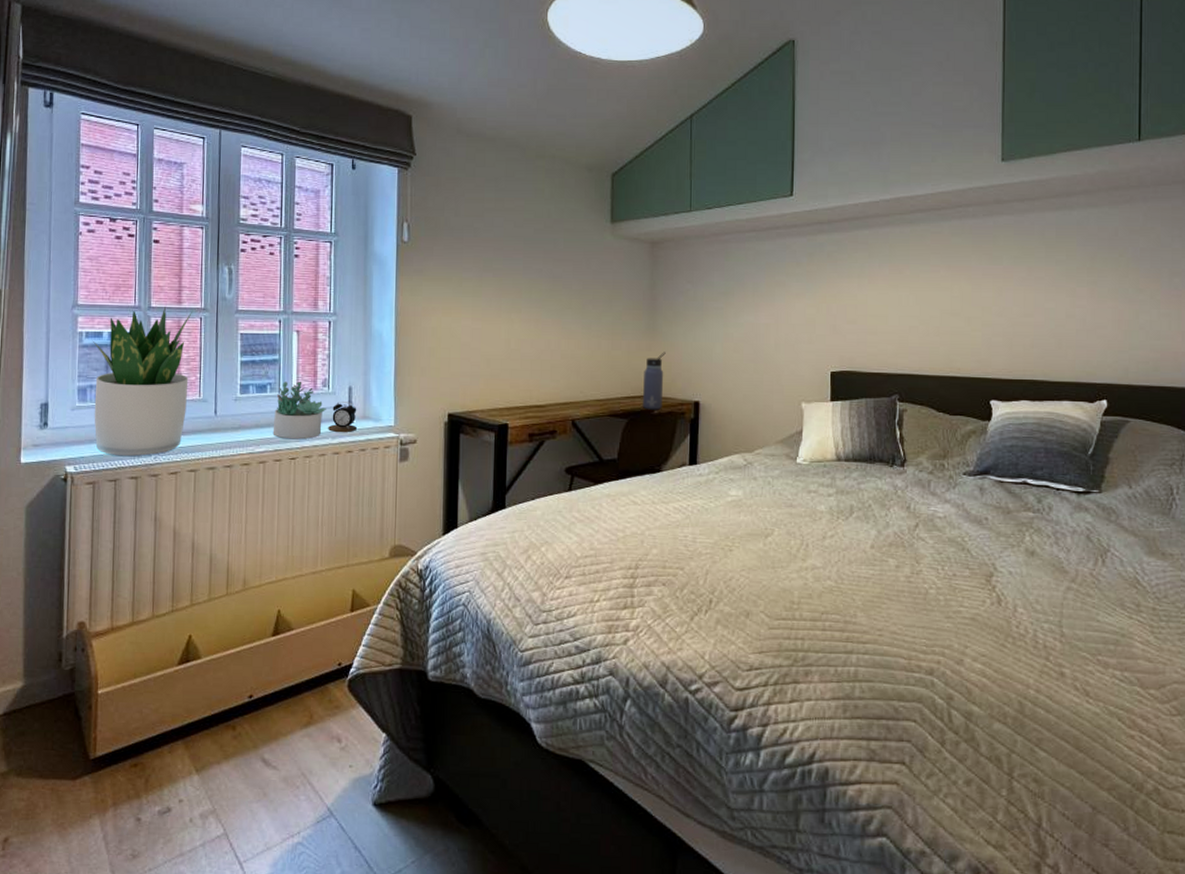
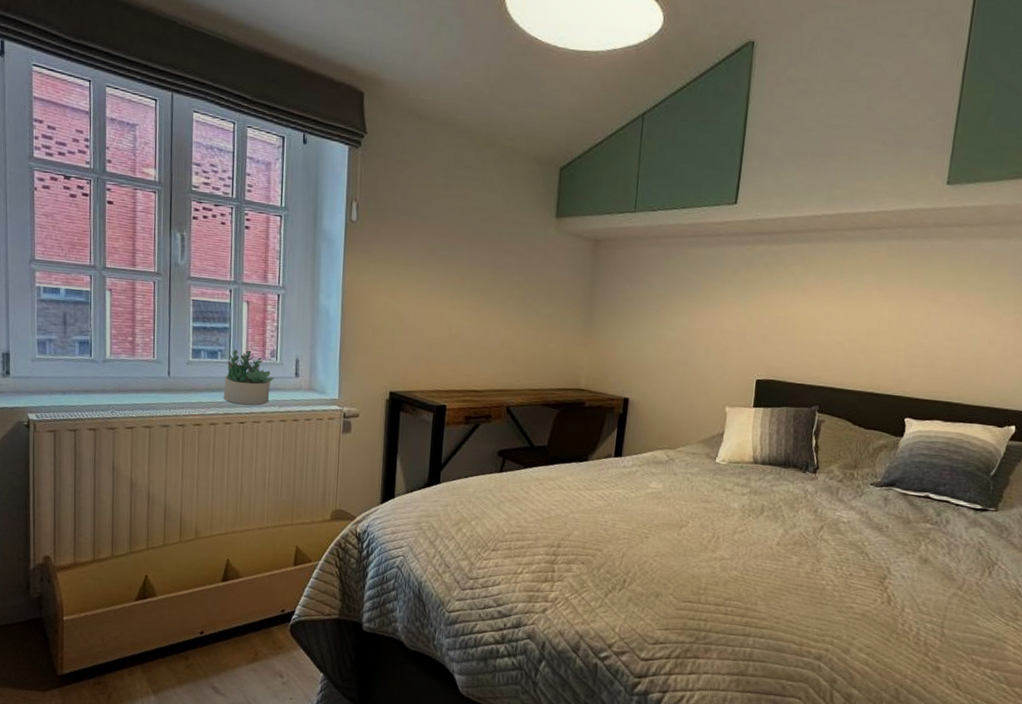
planter: present [92,307,193,457] -> none [50,268,147,410]
alarm clock: present [328,402,357,432] -> none [275,372,303,402]
water bottle: present [642,352,666,410] -> none [574,348,600,403]

